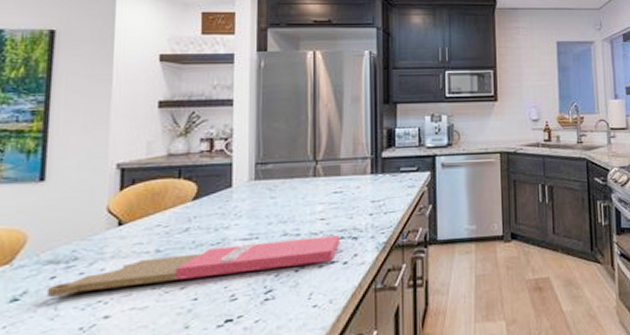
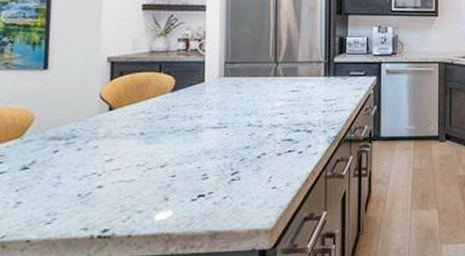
cutting board: present [46,235,341,297] -> none [50,128,297,167]

